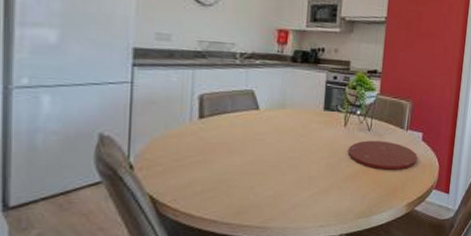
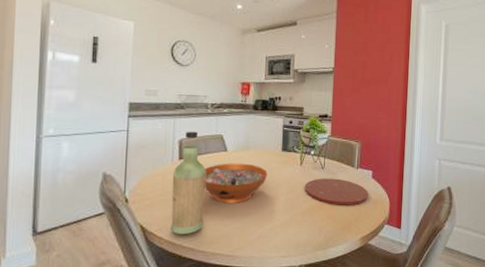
bottle: none [187,85,233,206] -> present [170,131,206,235]
decorative bowl: none [230,123,307,169] -> present [204,163,268,203]

